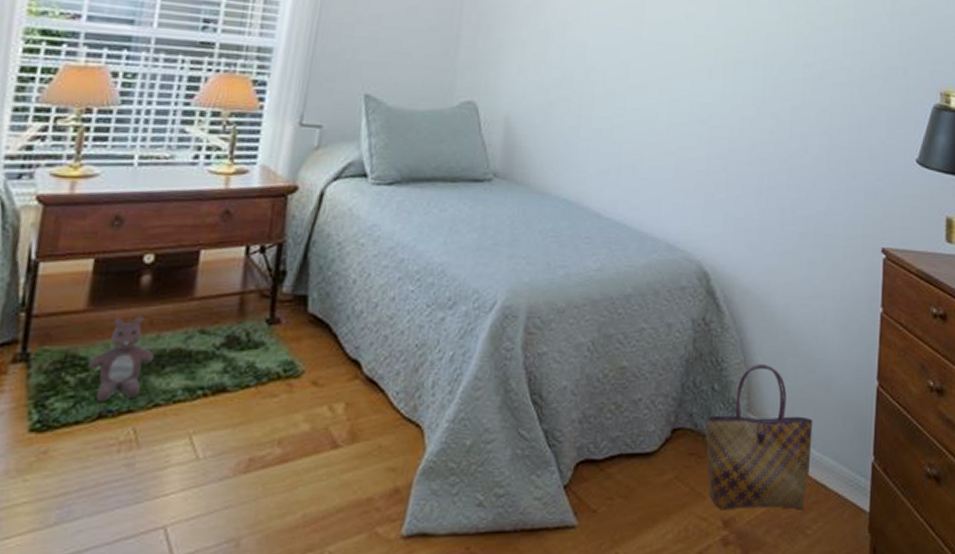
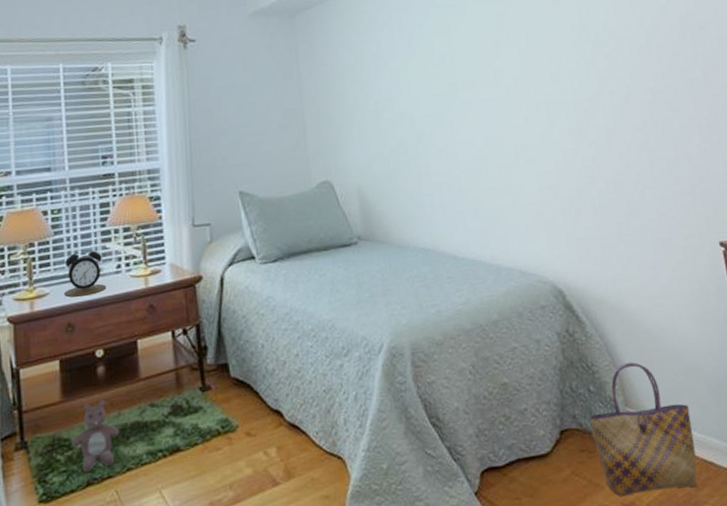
alarm clock: none [119,126,178,186] -> present [64,247,107,297]

